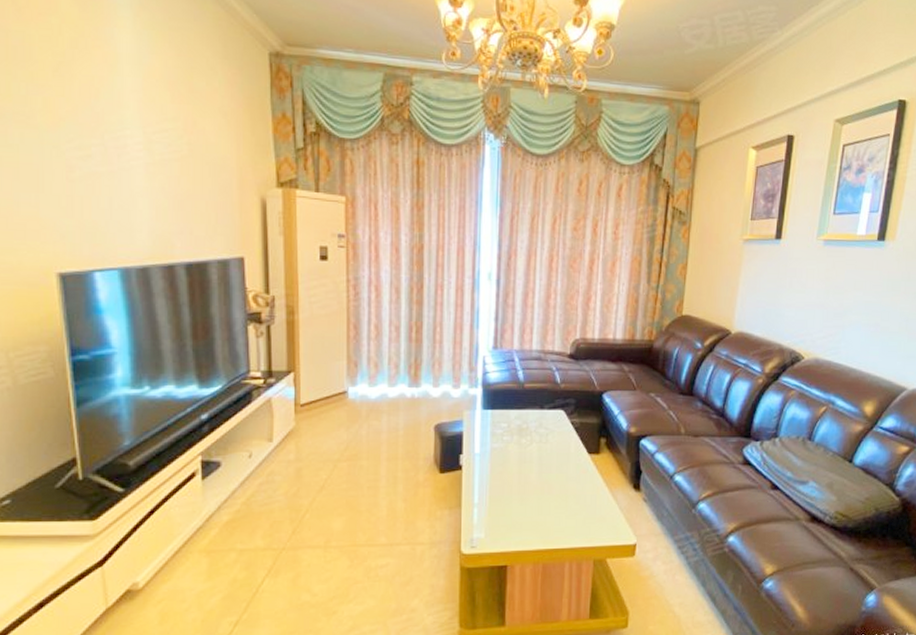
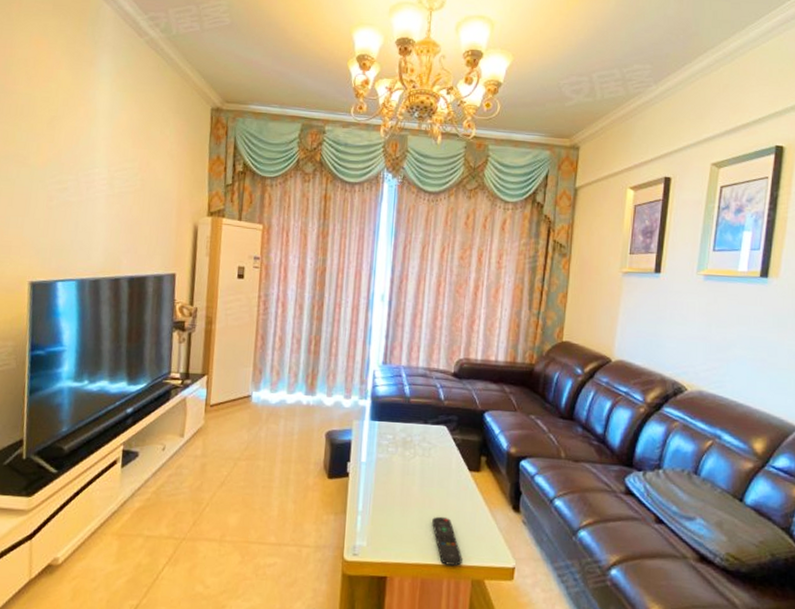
remote control: none [552,501,584,548] -> present [432,516,463,566]

